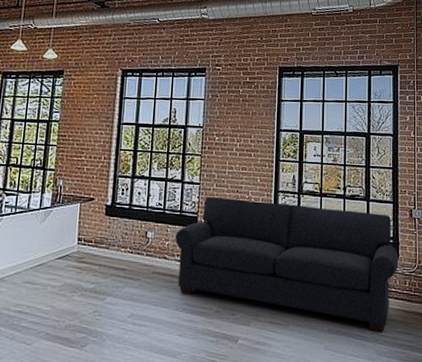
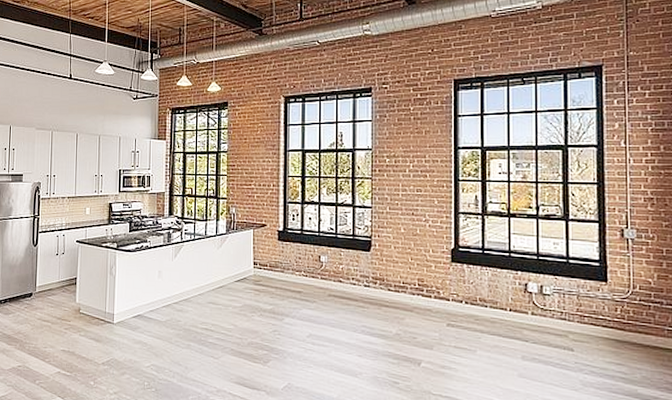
sofa: present [175,196,399,332] -> none [350,219,608,362]

